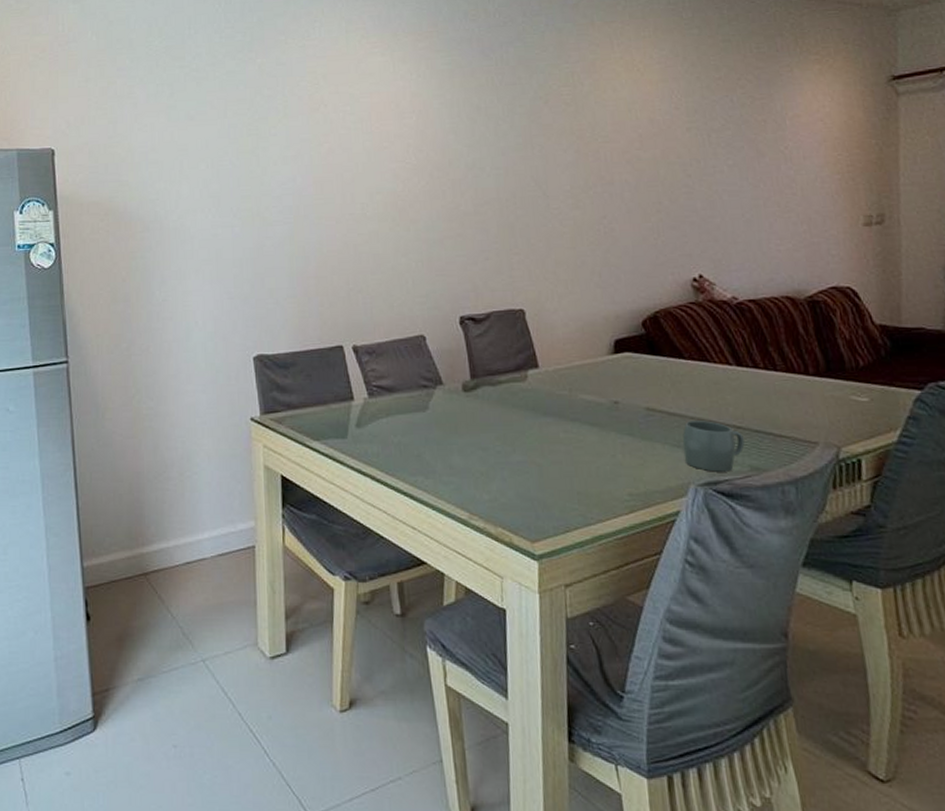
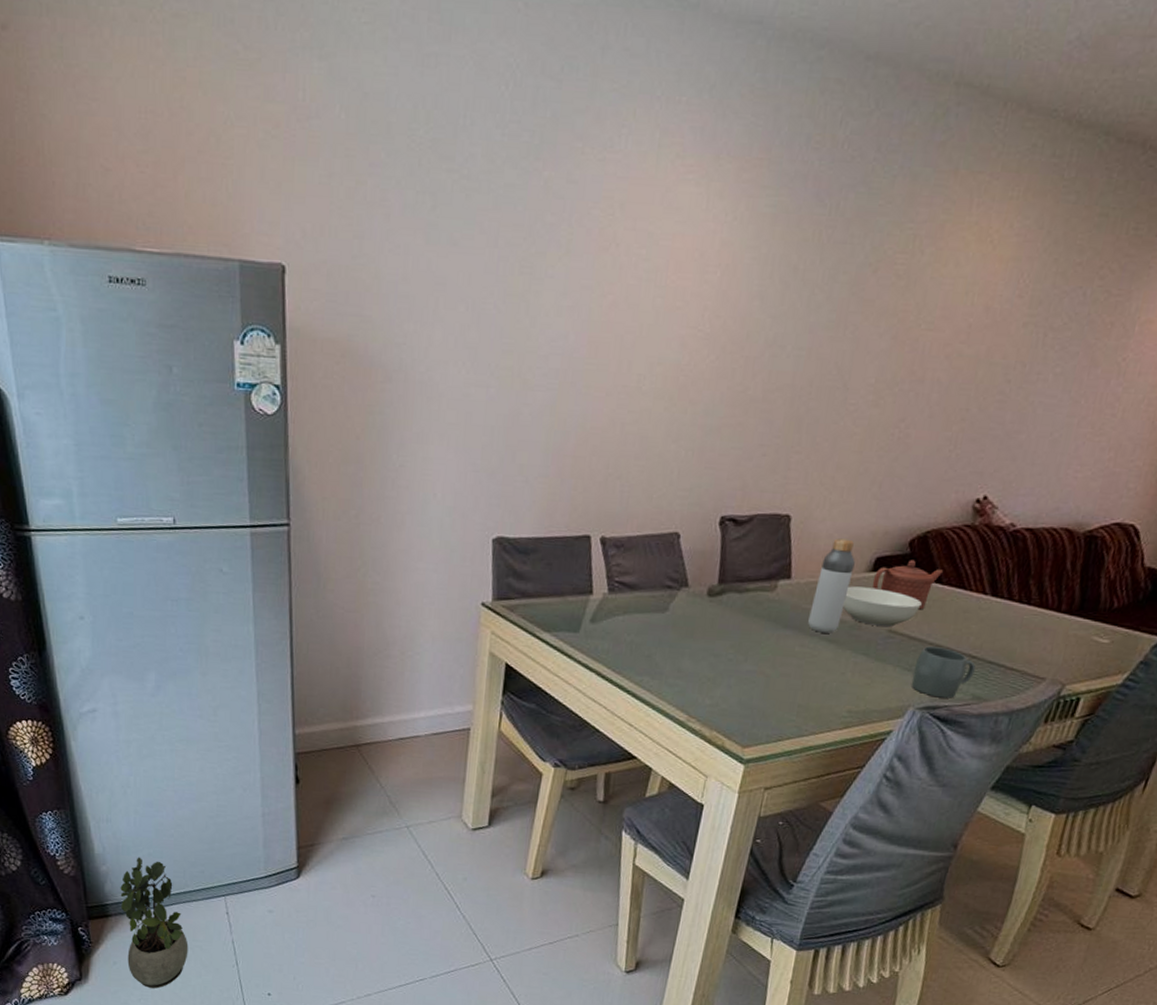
bottle: none [564,326,597,417] -> present [808,538,855,633]
bowl: none [594,369,672,406] -> present [843,586,923,627]
teapot: none [617,339,683,386] -> present [872,560,944,610]

